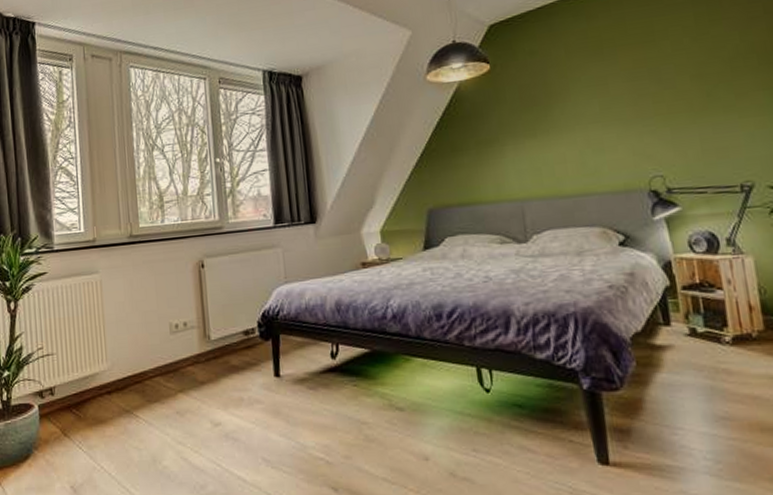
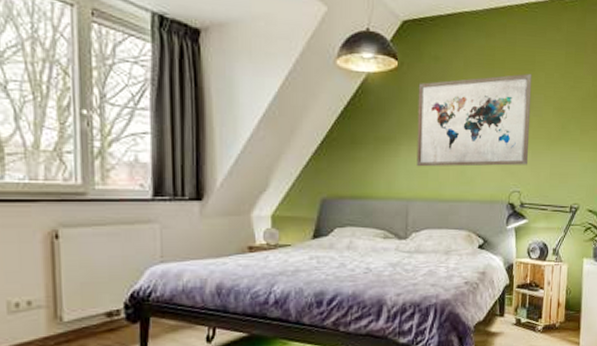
wall art: none [515,44,667,165] -> present [416,73,532,167]

